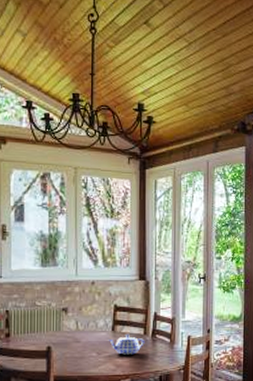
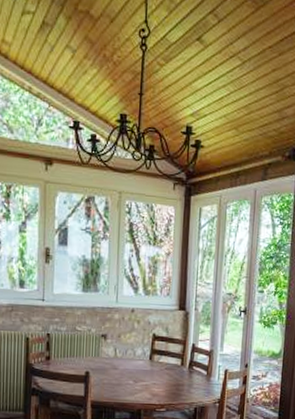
teapot: present [108,333,145,355] -> none [145,363,182,385]

